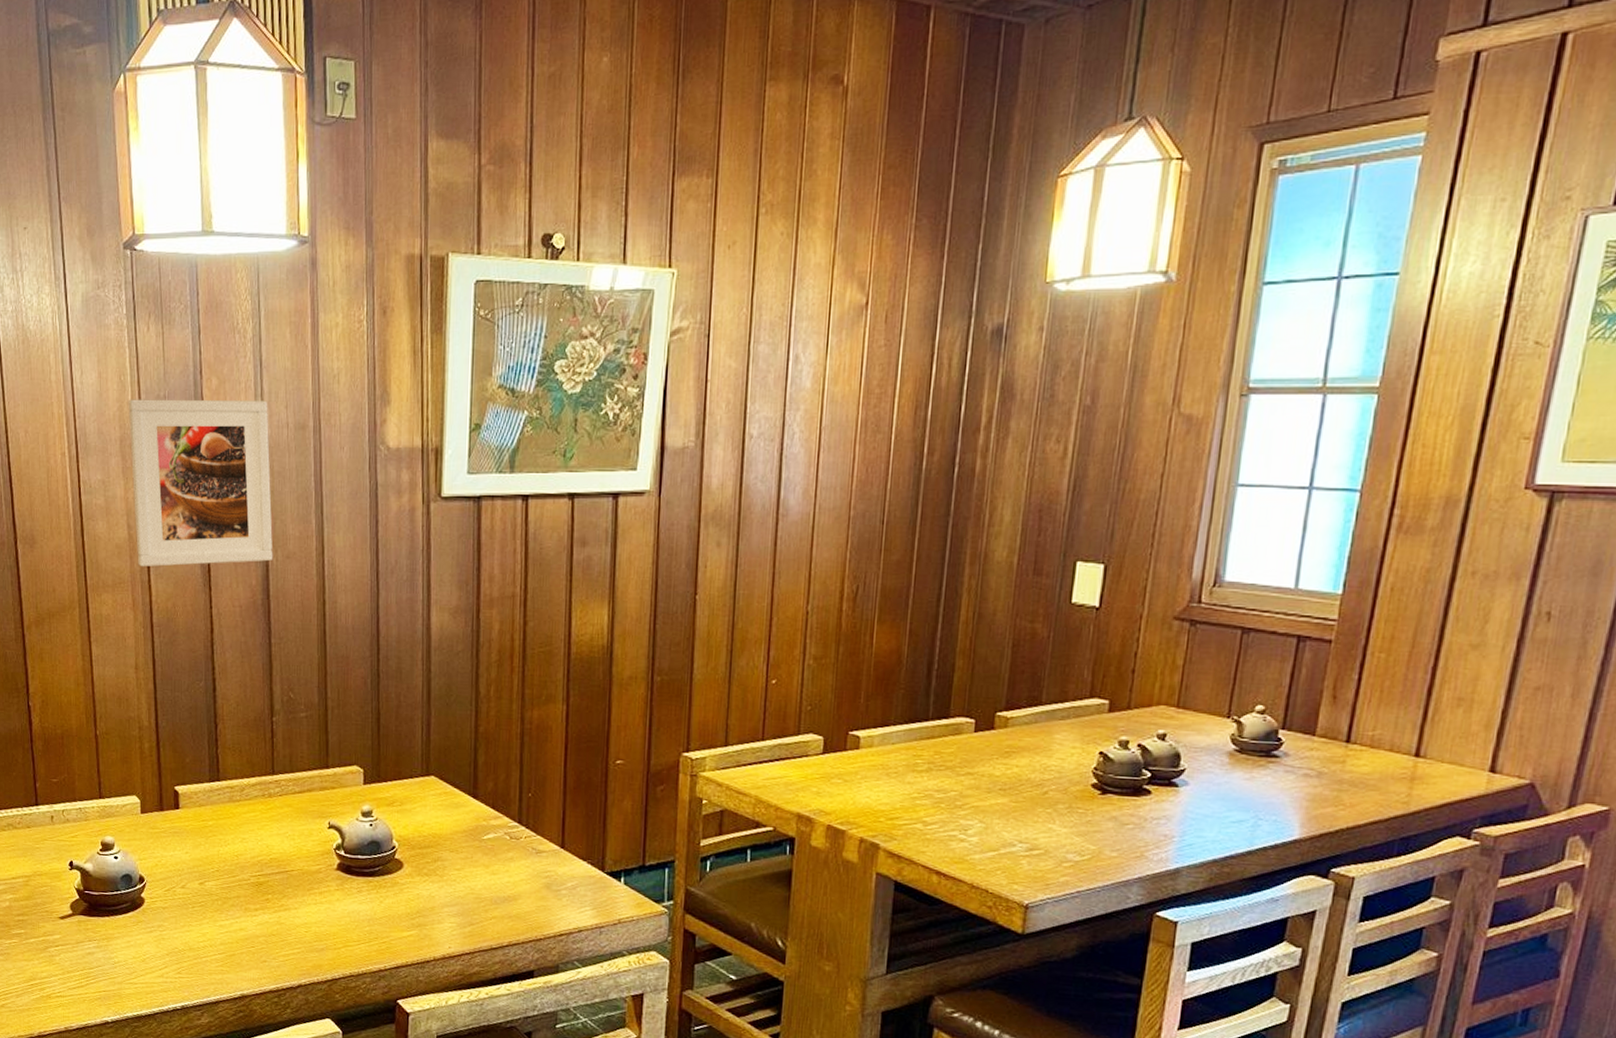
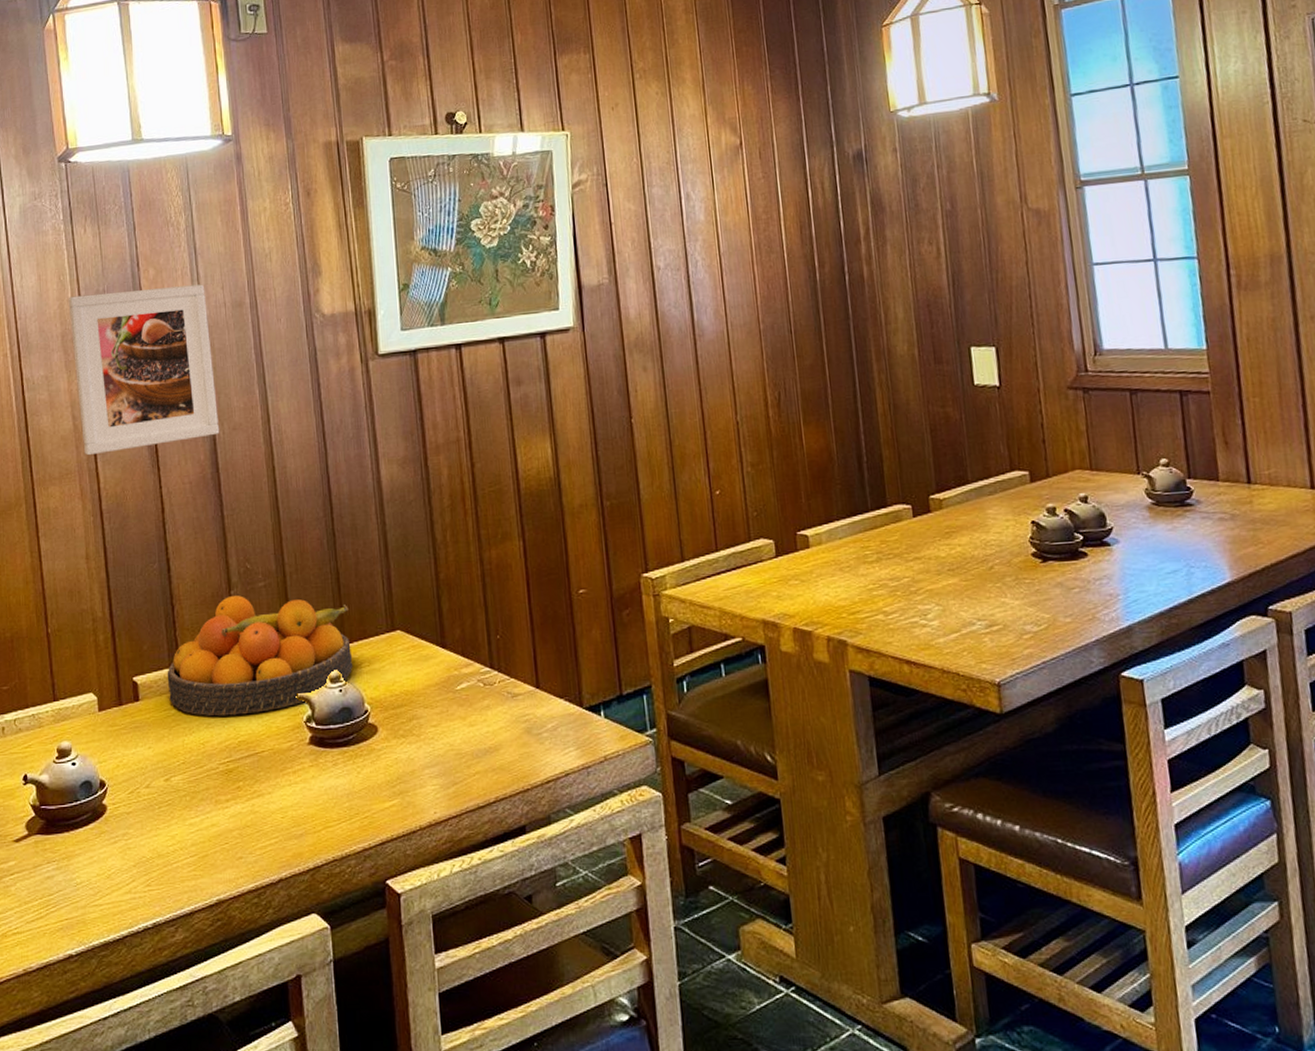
fruit bowl: none [207,721,387,835] -> present [167,595,354,717]

